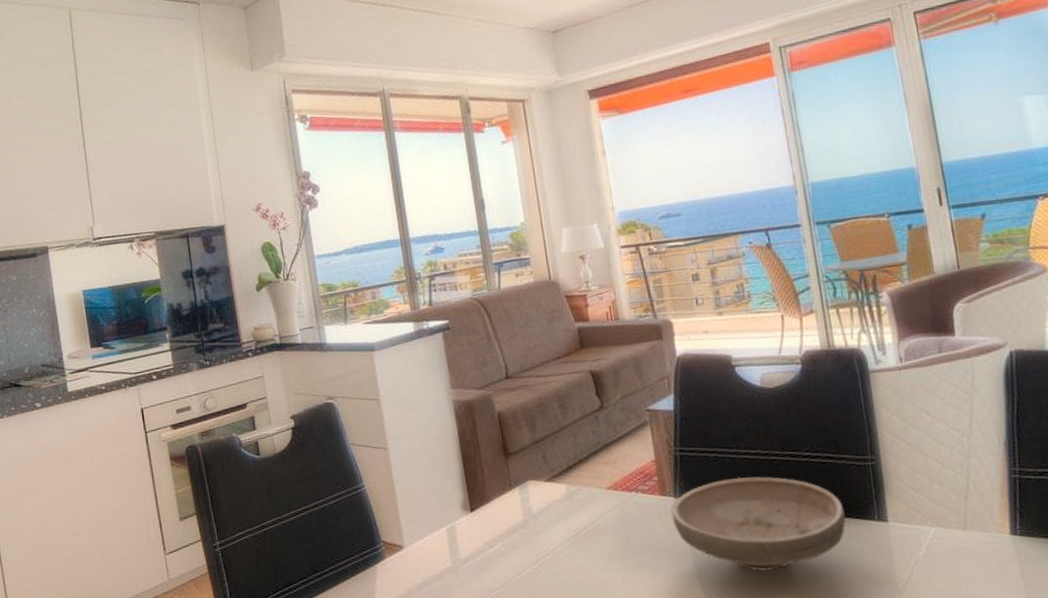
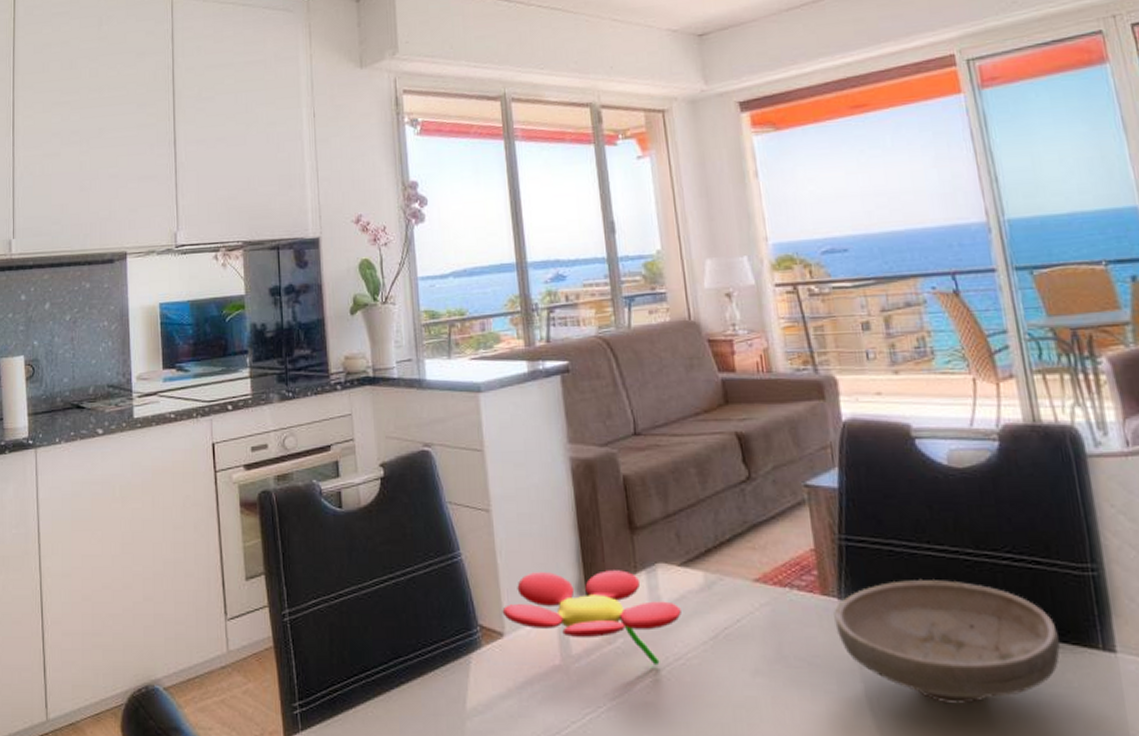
flower: none [401,488,549,561] -> present [502,570,681,666]

